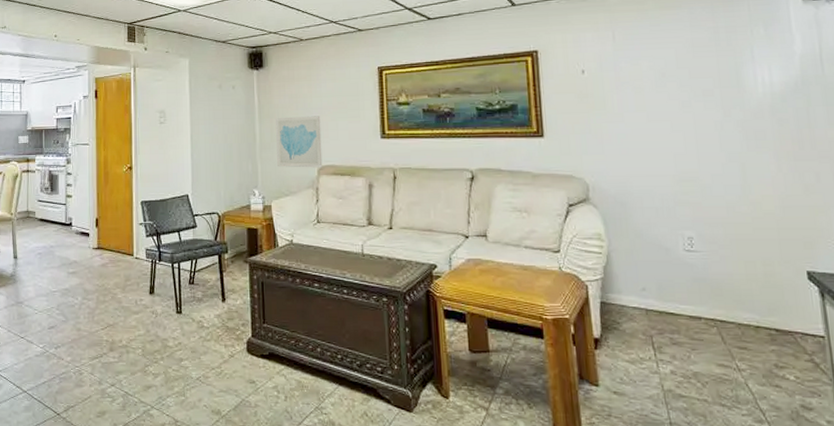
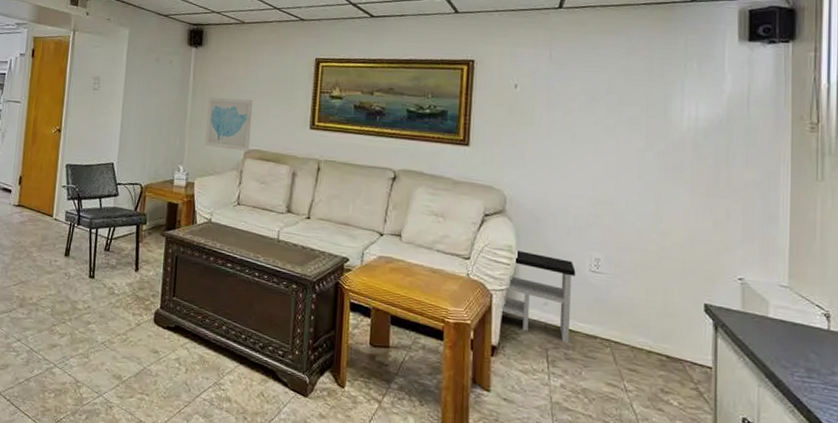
side table: none [599,238,673,328] -> present [503,250,576,344]

